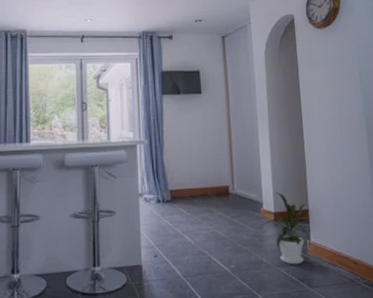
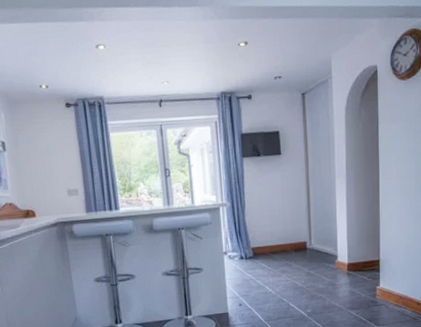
house plant: present [253,192,311,265] -> none [328,245,380,308]

